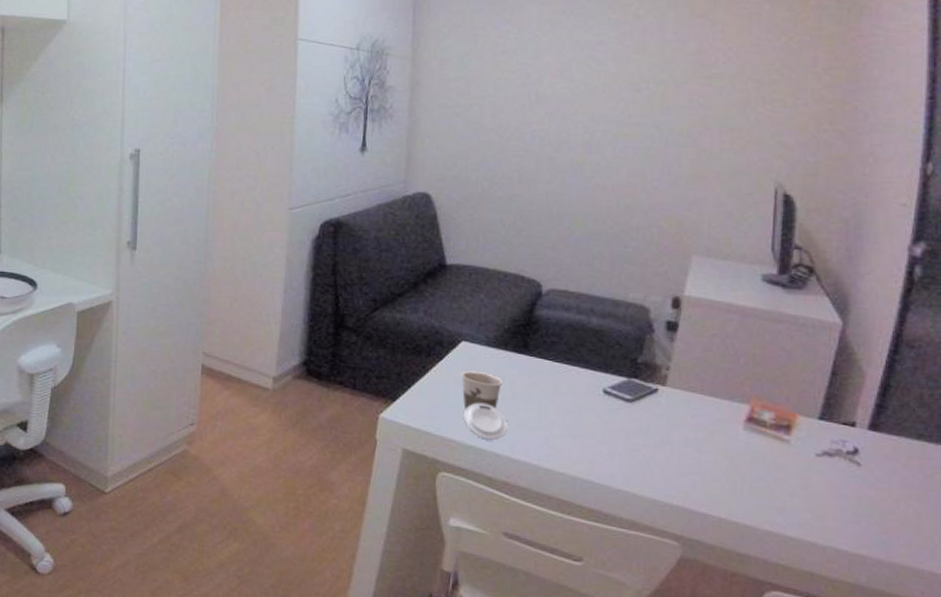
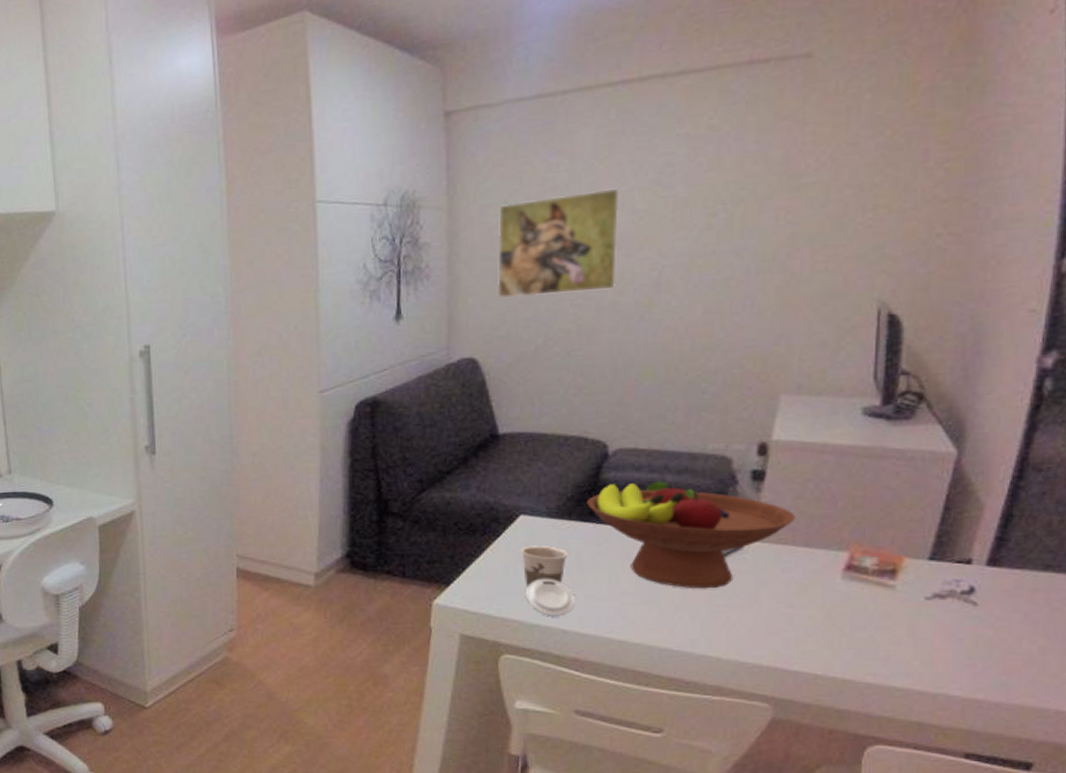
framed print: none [450,58,560,146] -> present [496,188,620,298]
fruit bowl: none [521,321,704,427] -> present [587,481,796,589]

